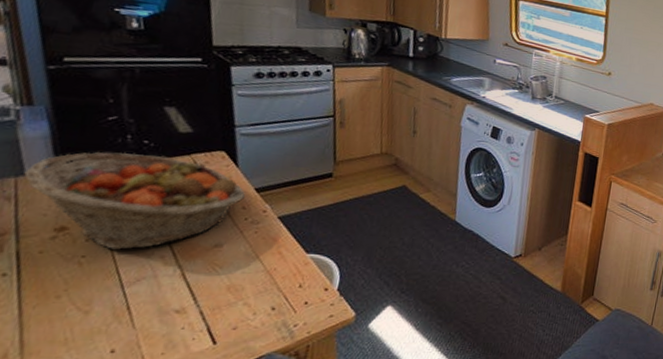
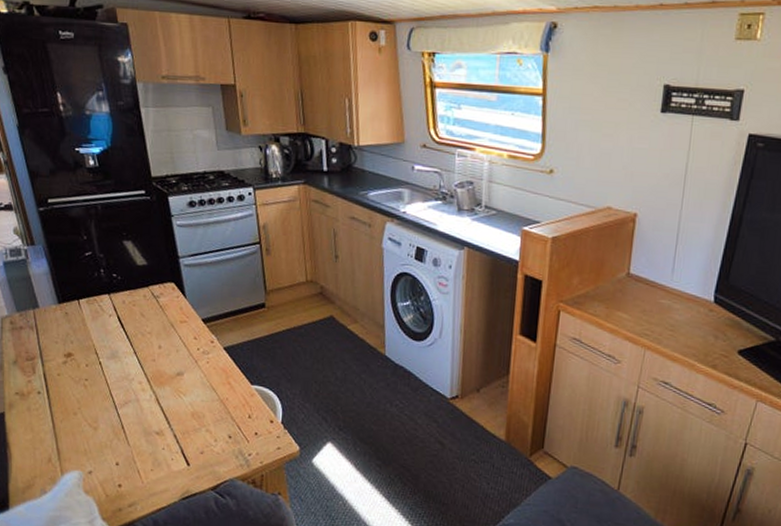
fruit basket: present [24,151,246,250] -> none [38,285,196,375]

